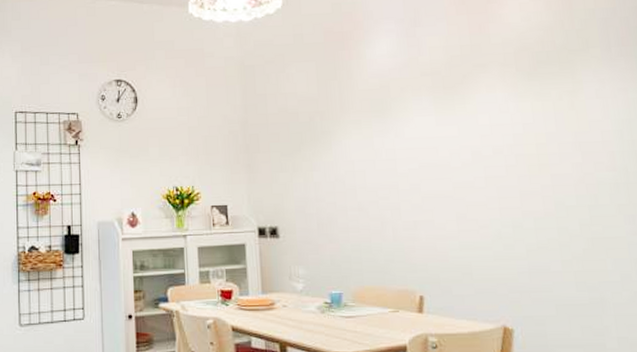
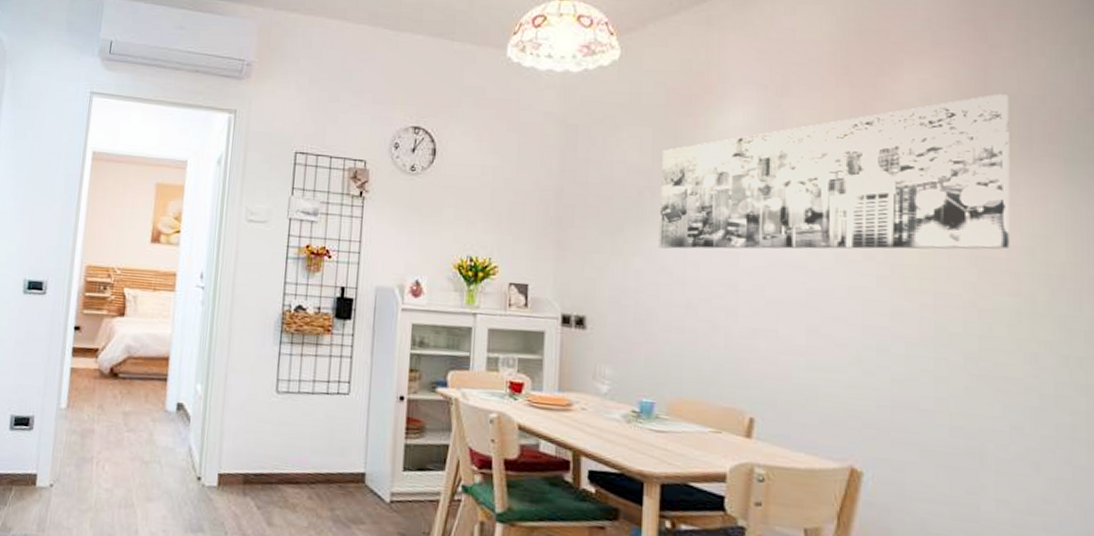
wall art: none [326,10,603,162] -> present [658,94,1010,250]

